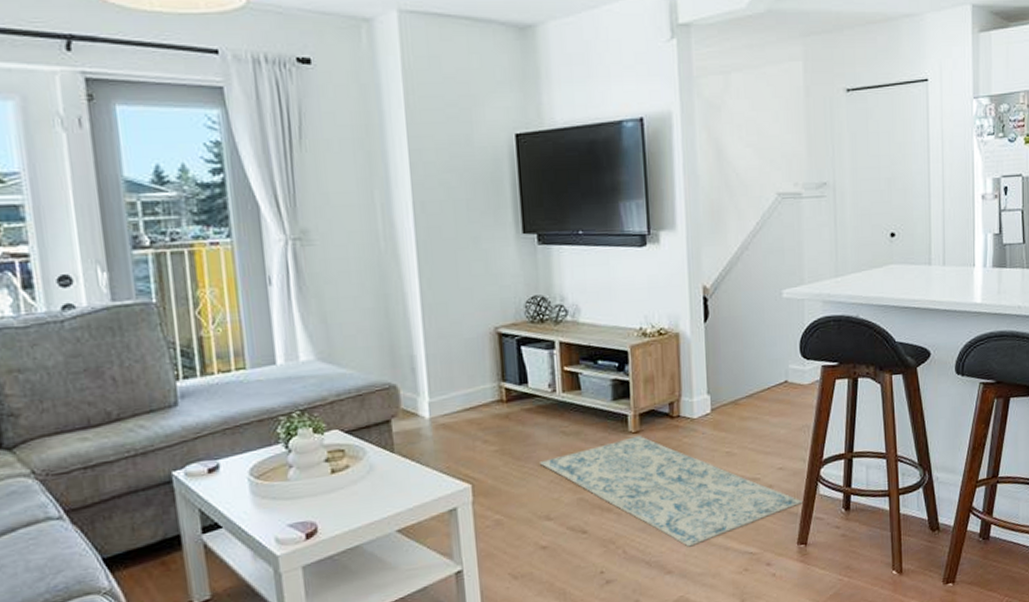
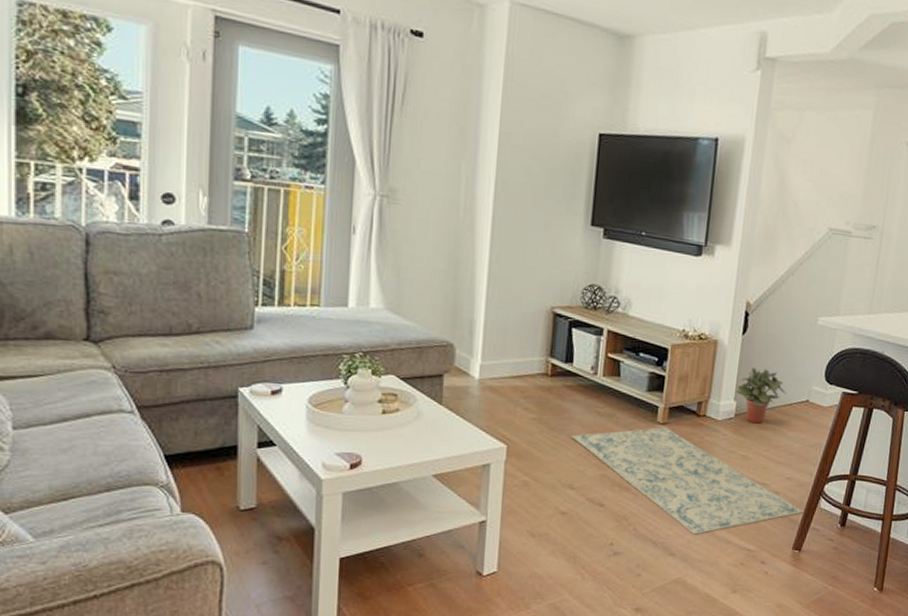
potted plant: none [707,355,763,416] -> present [735,367,787,424]

